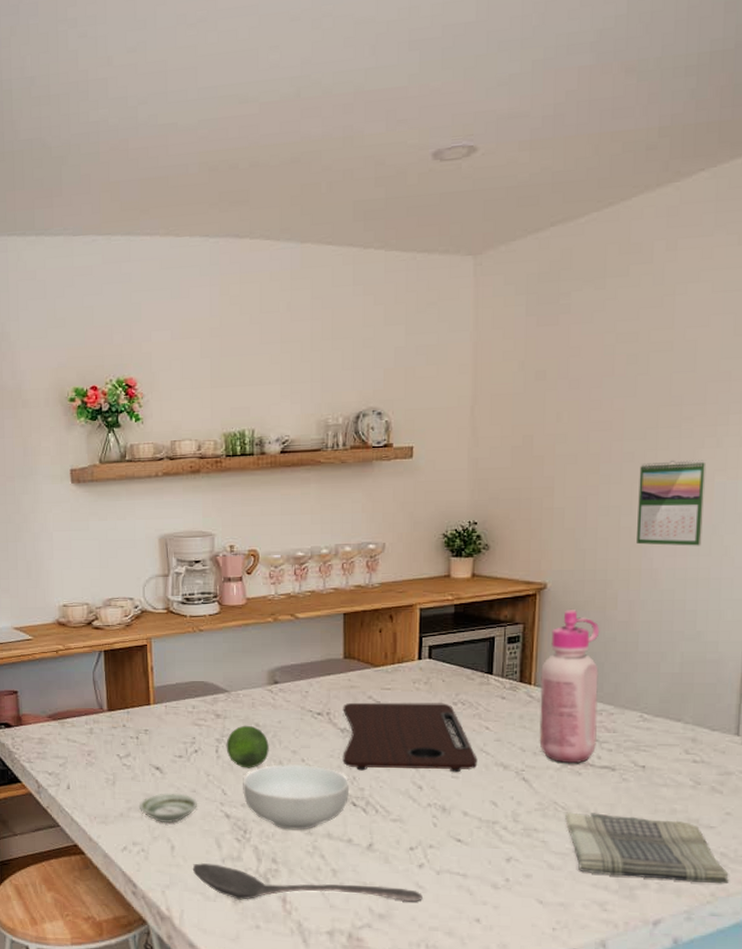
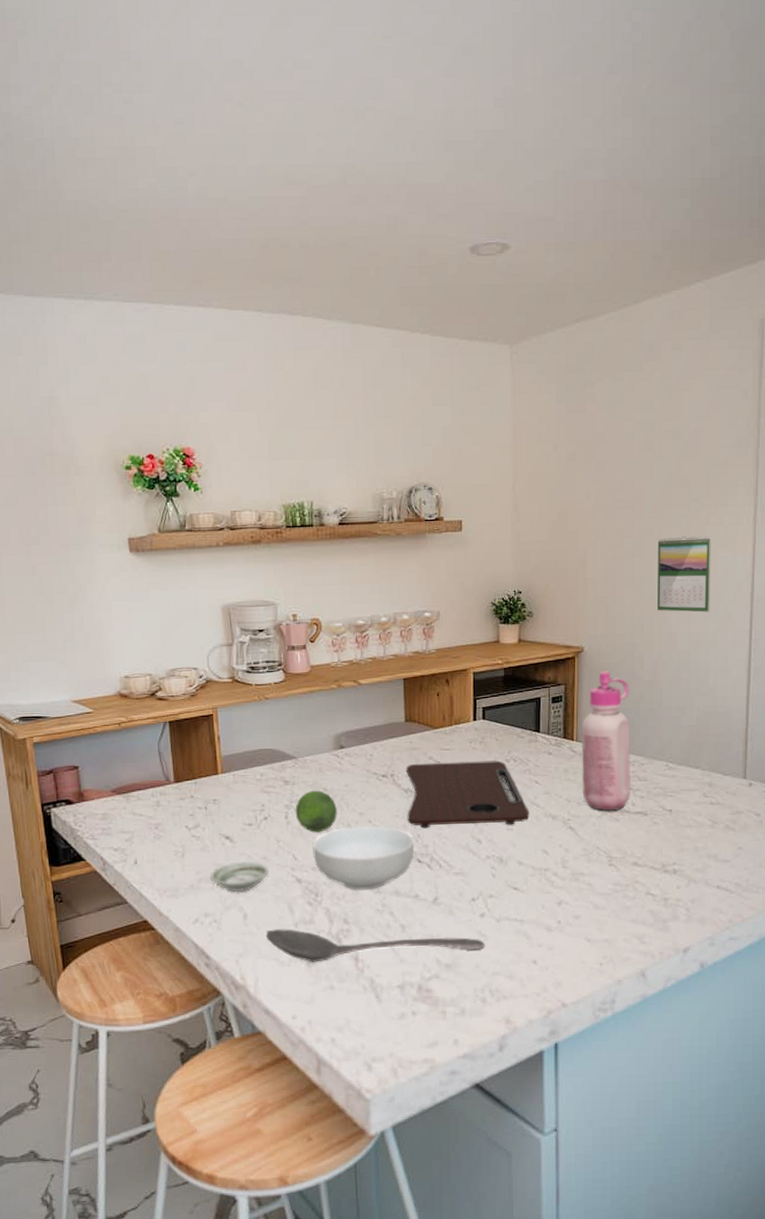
dish towel: present [565,812,729,885] -> none [607,855,743,911]

